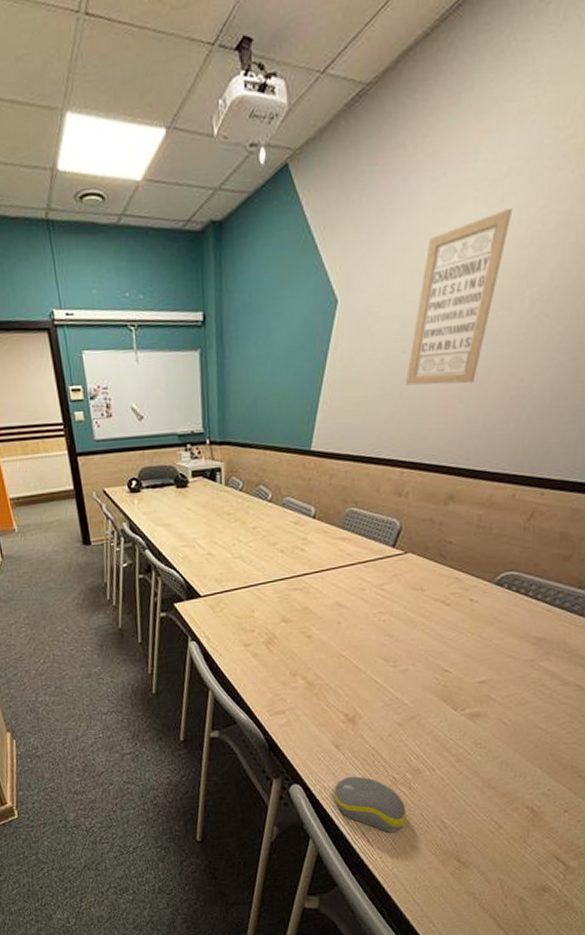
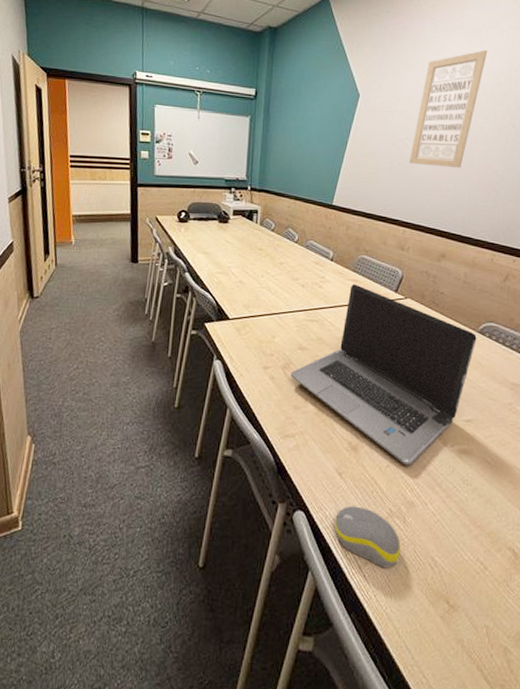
laptop computer: none [275,542,493,733] -> present [290,284,477,466]

